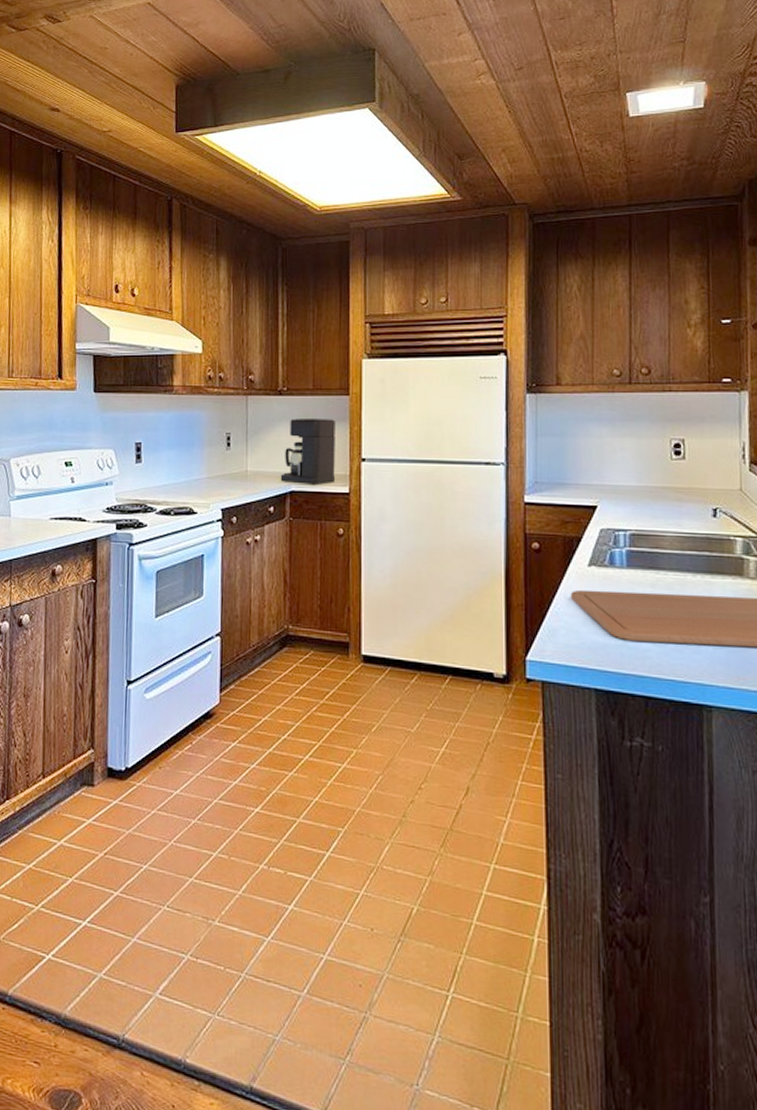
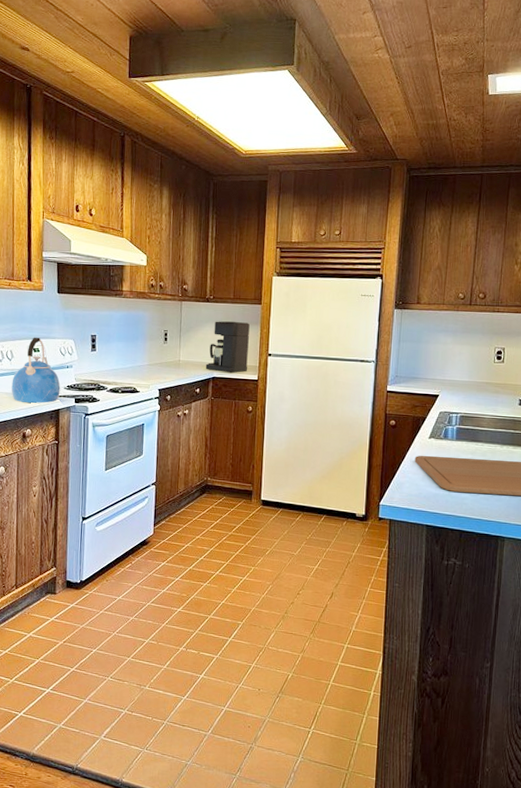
kettle: none [37,448,98,532] -> present [11,337,61,404]

